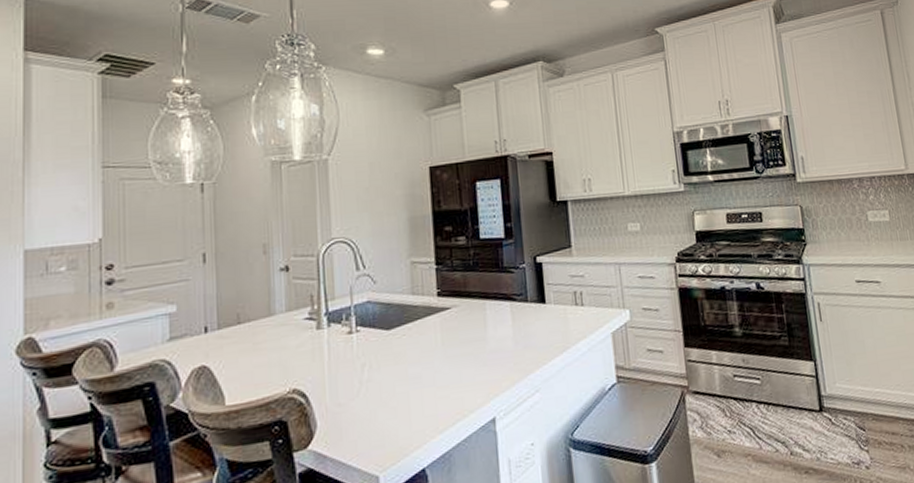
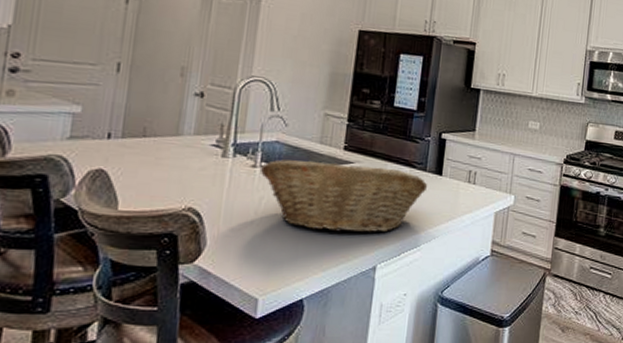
fruit basket: none [356,305,533,390] -> present [259,159,428,233]

